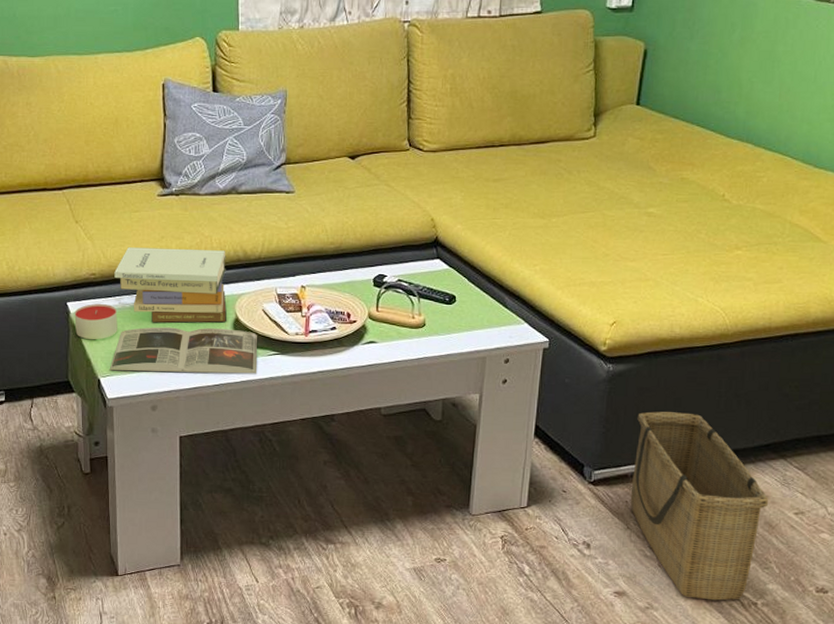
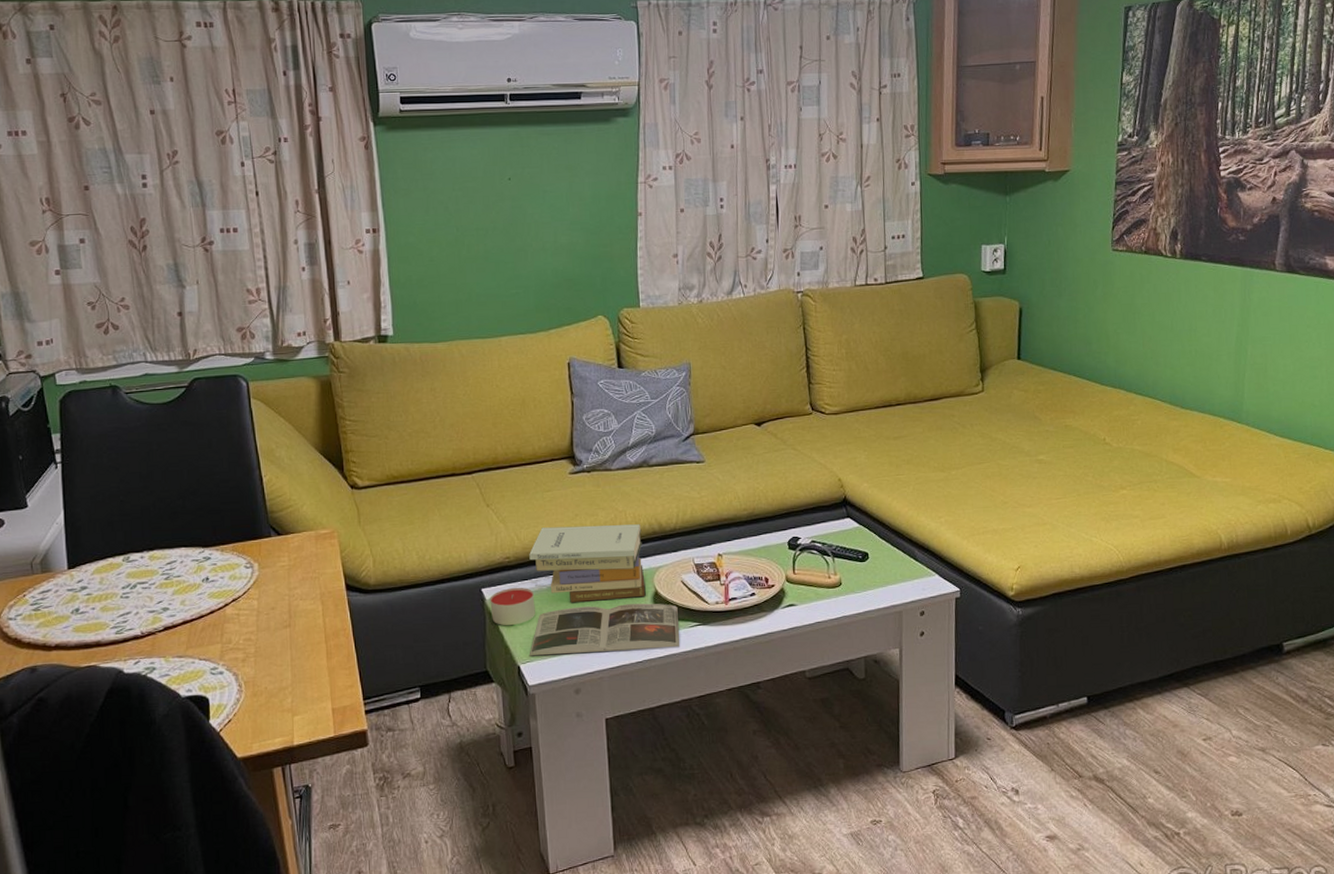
basket: present [630,411,769,601] -> none [1049,650,1179,835]

